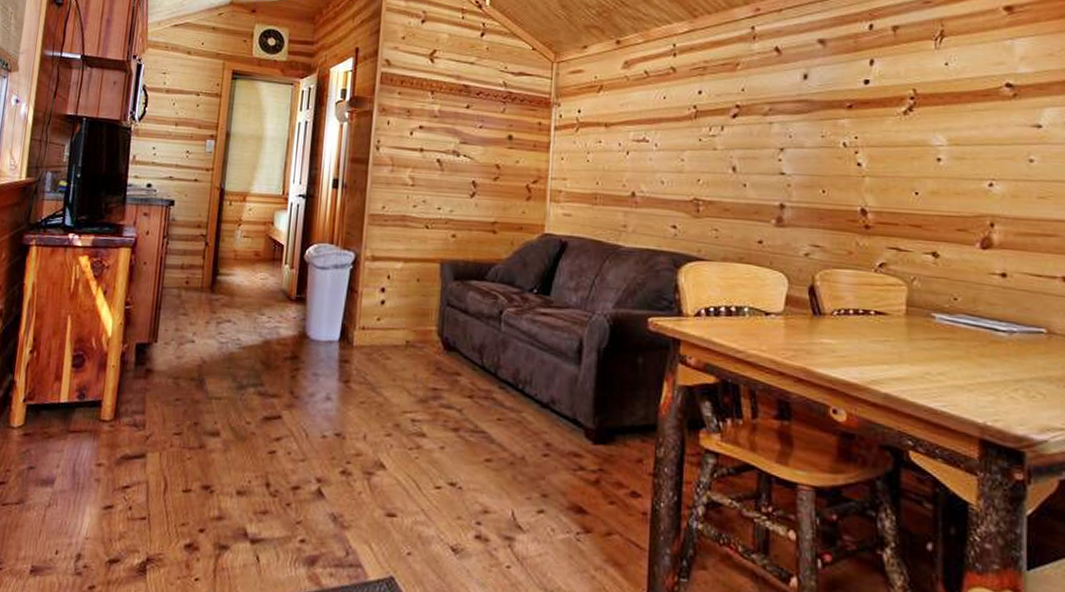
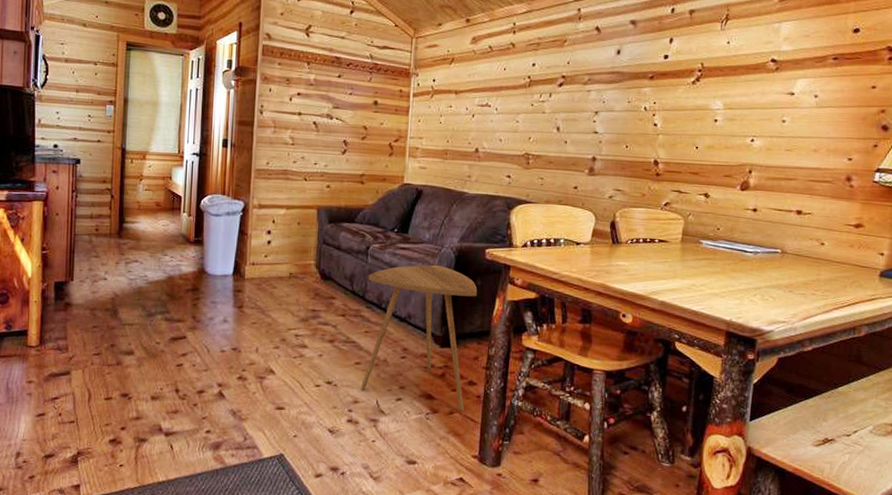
side table: none [491,335,639,533] -> present [360,264,478,412]

